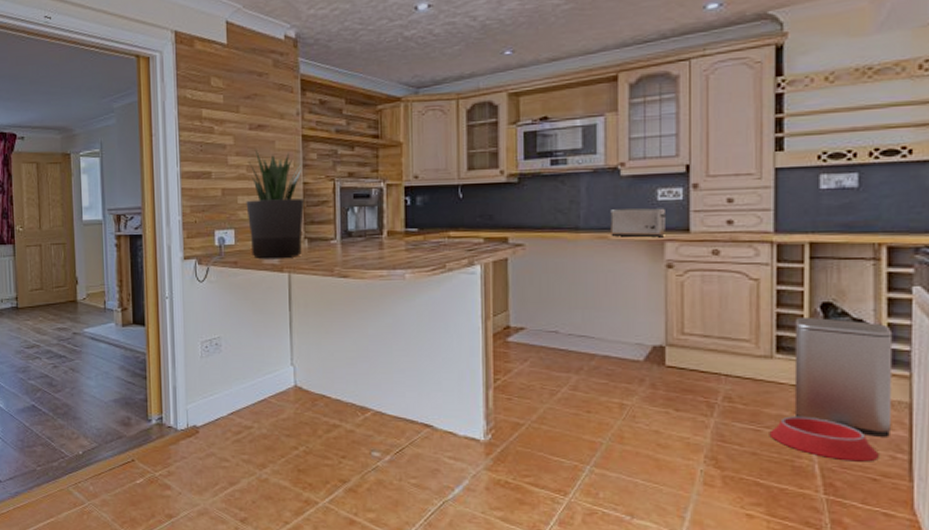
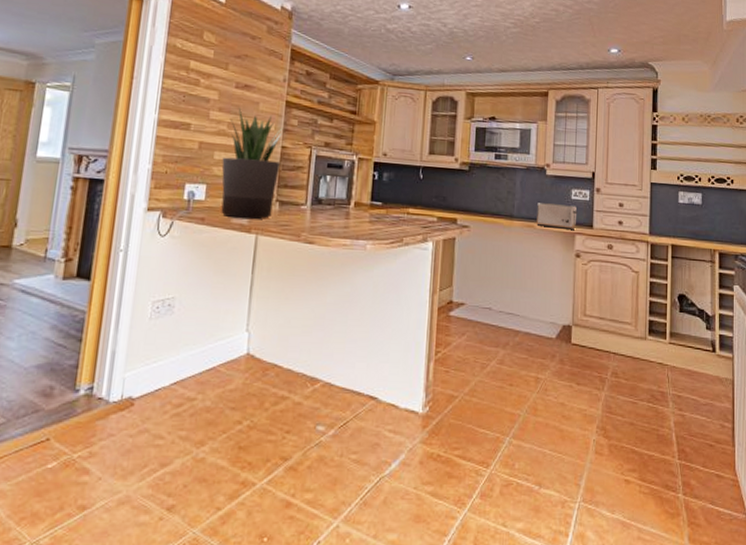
pet bowl: present [769,416,879,462] -> none [642,390,713,430]
pedal bin: present [794,318,893,437] -> none [660,306,722,408]

